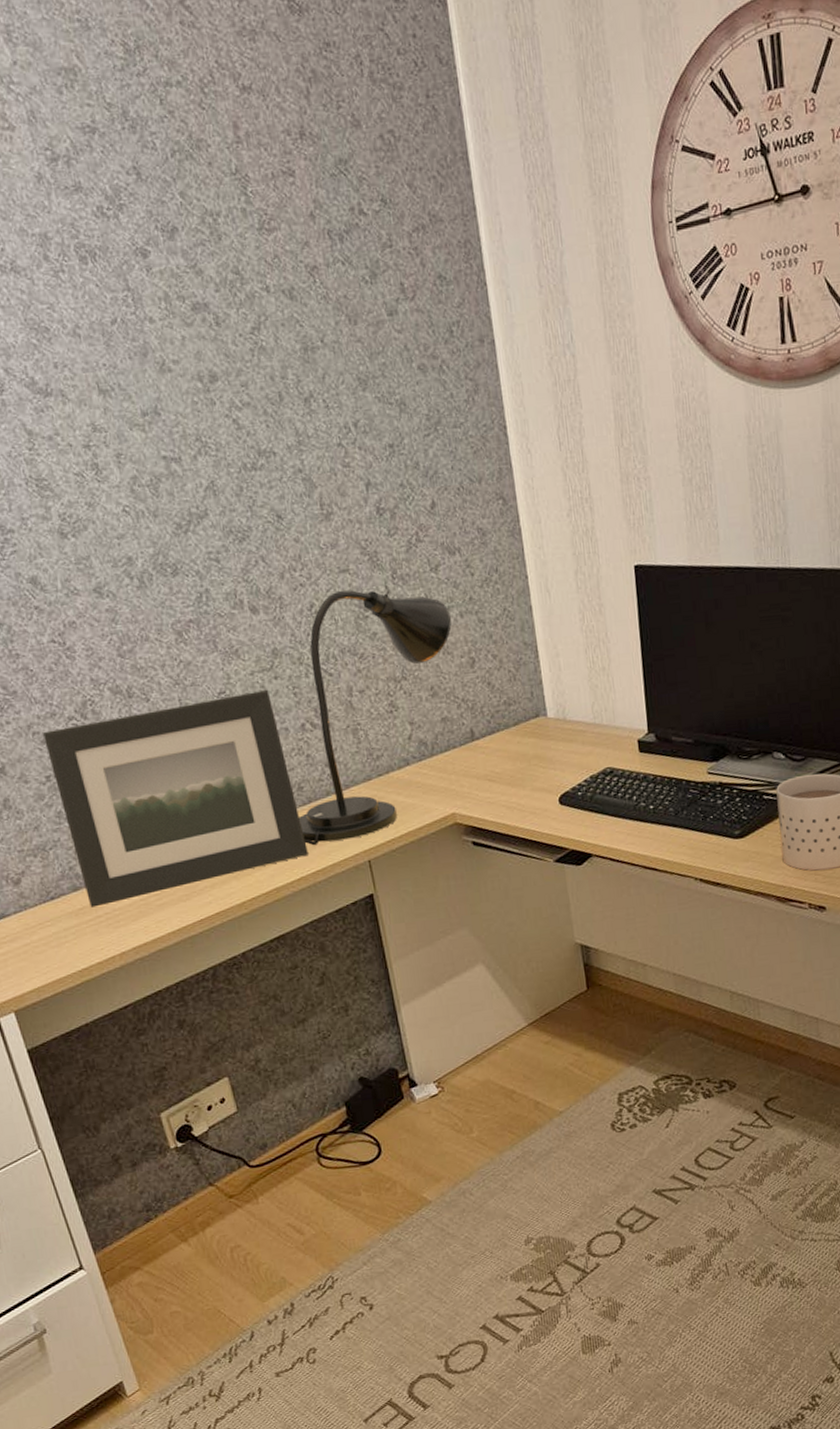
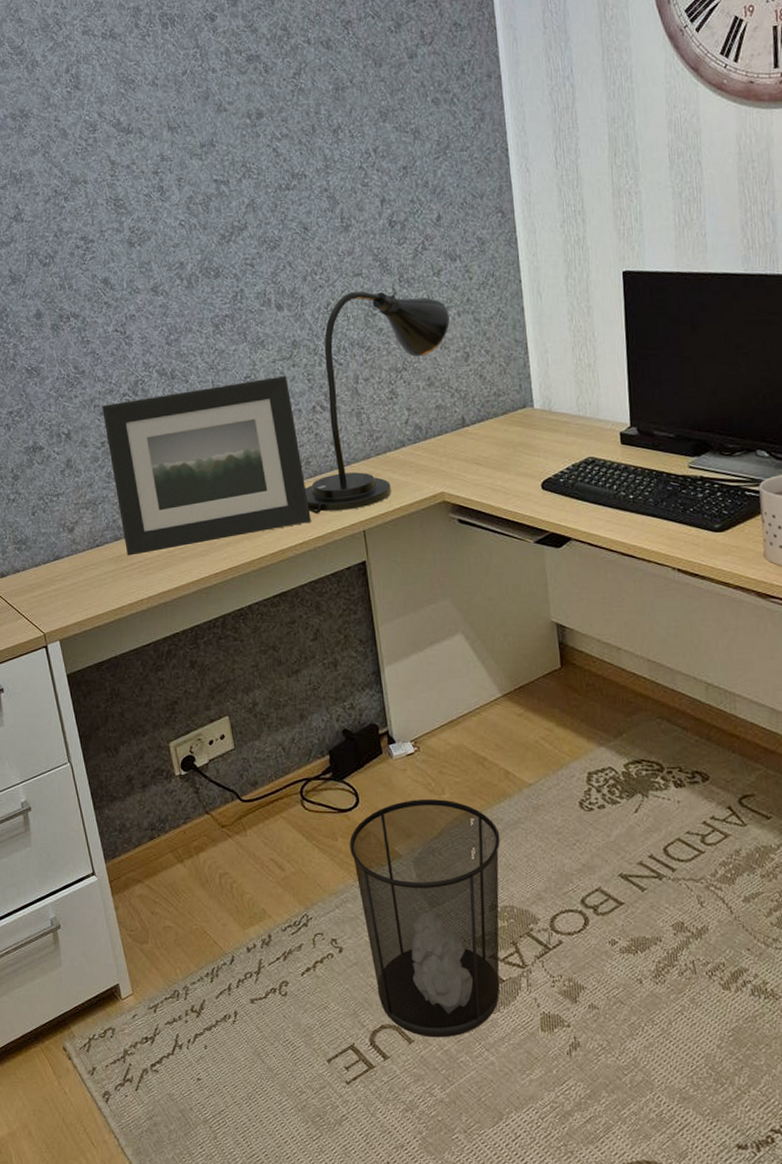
waste bin: none [374,1138,540,1380] -> present [350,799,500,1038]

